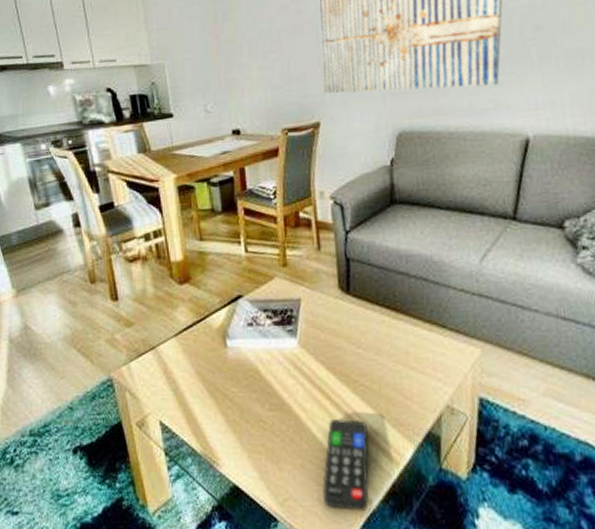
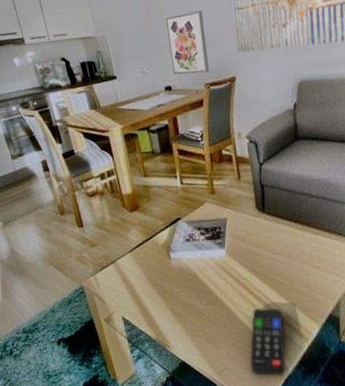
wall art: none [237,40,288,117] -> present [165,10,209,75]

